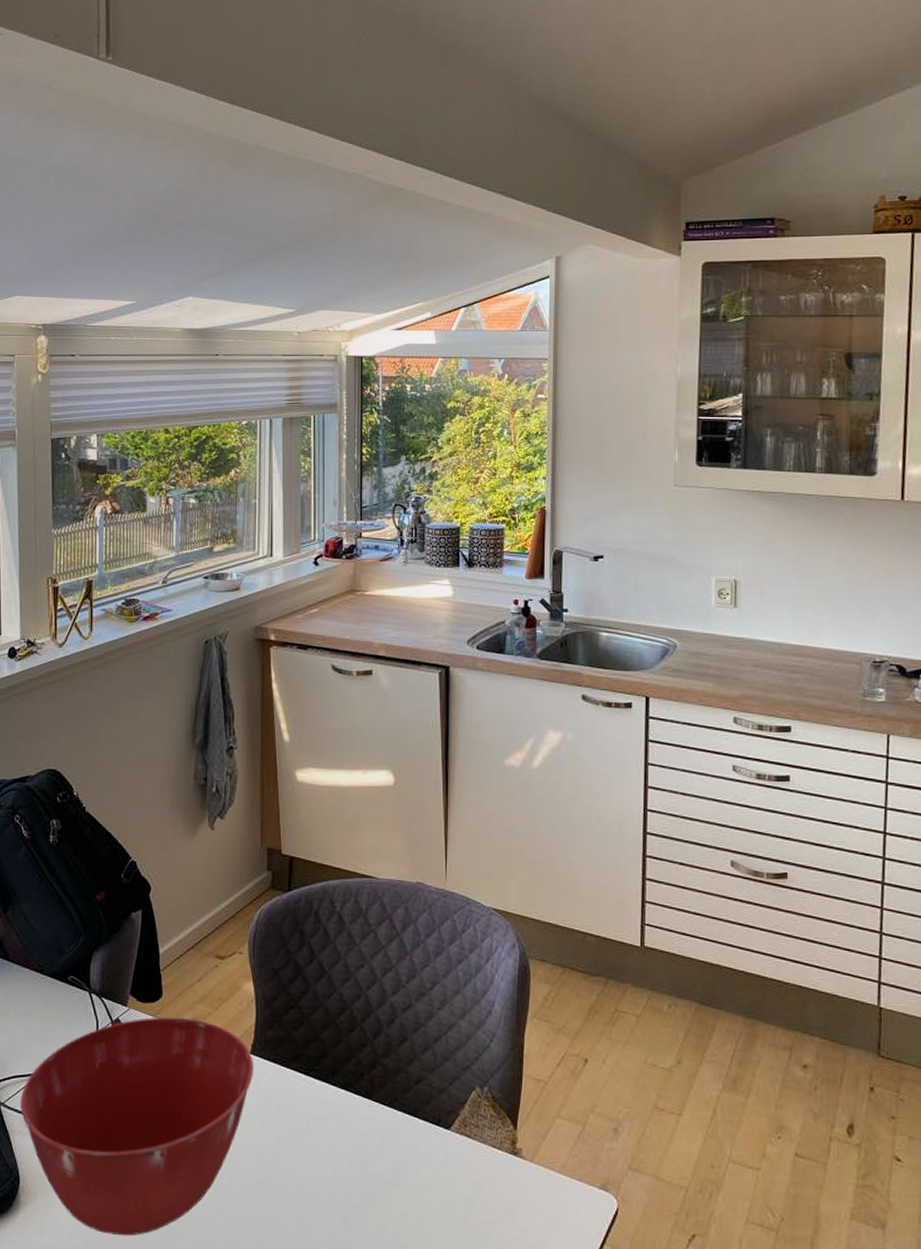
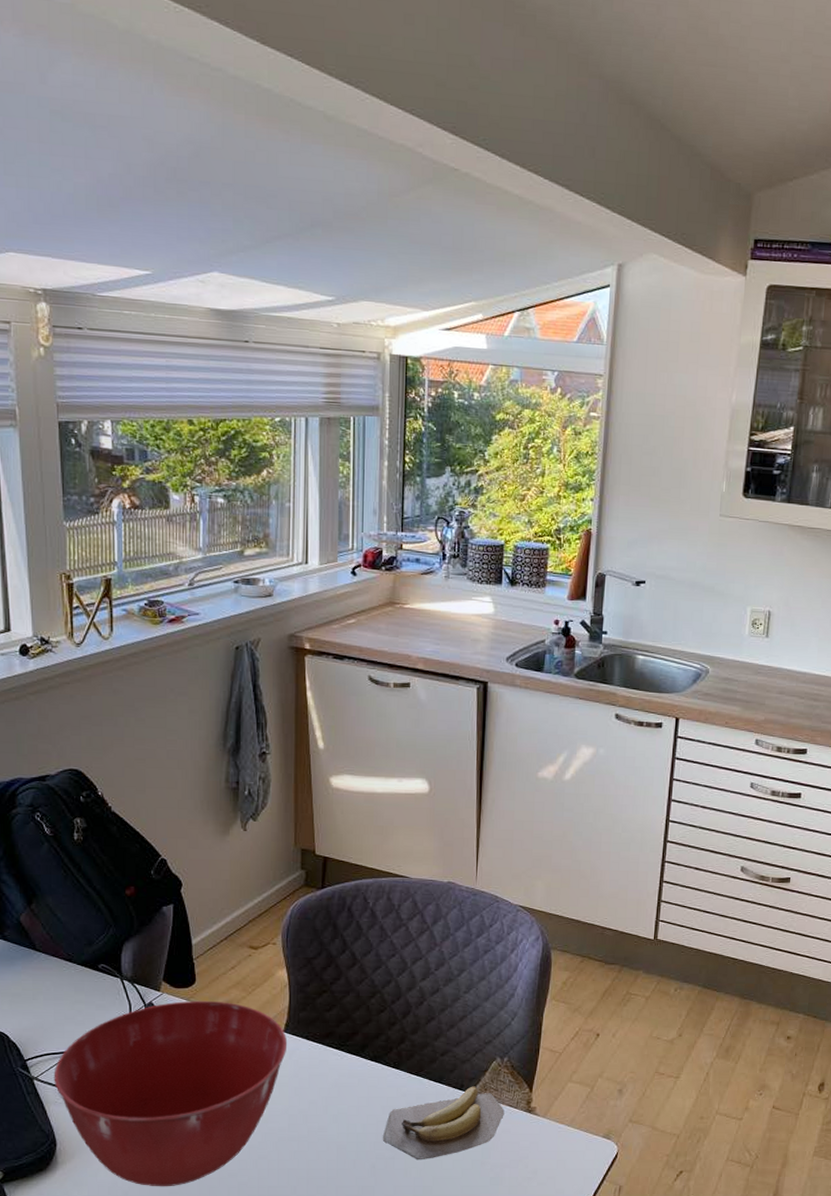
banana: none [356,1121,487,1212] -> present [383,1086,505,1160]

